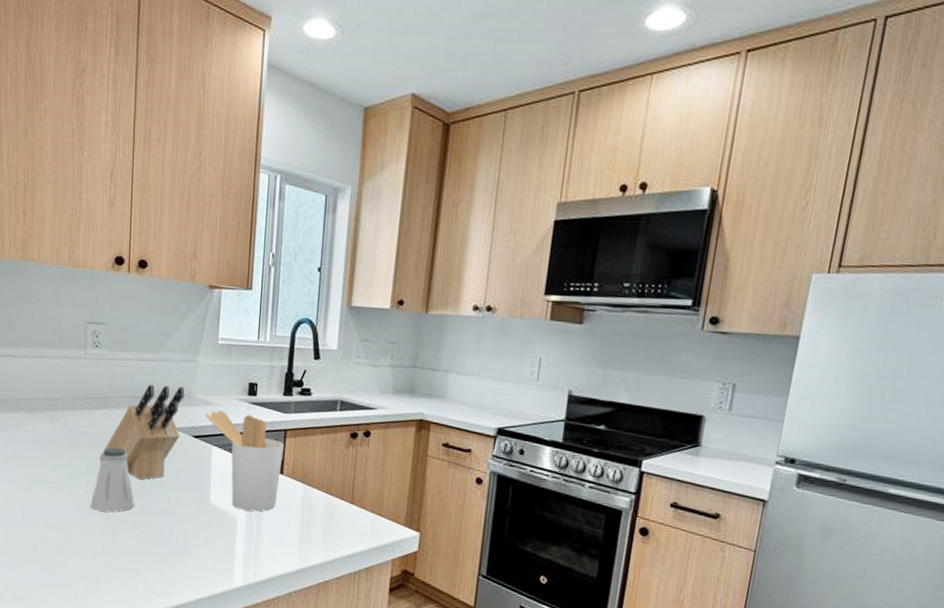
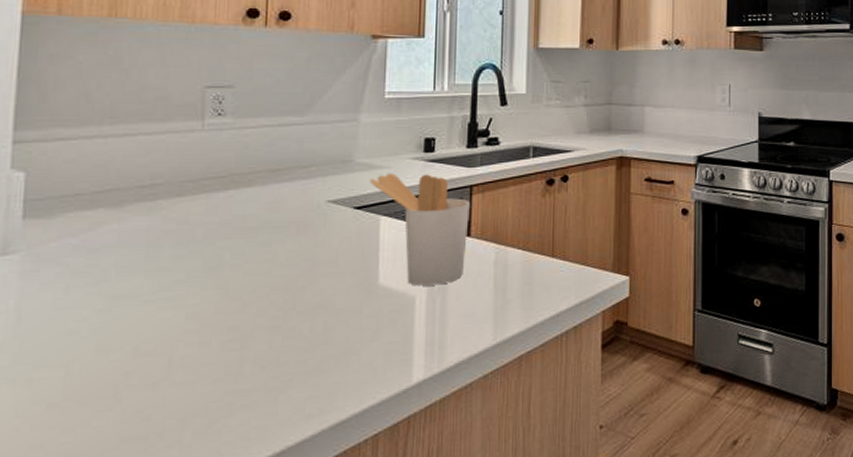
saltshaker: present [90,447,134,512] -> none [206,235,273,321]
knife block: present [99,384,185,480] -> none [222,150,343,271]

